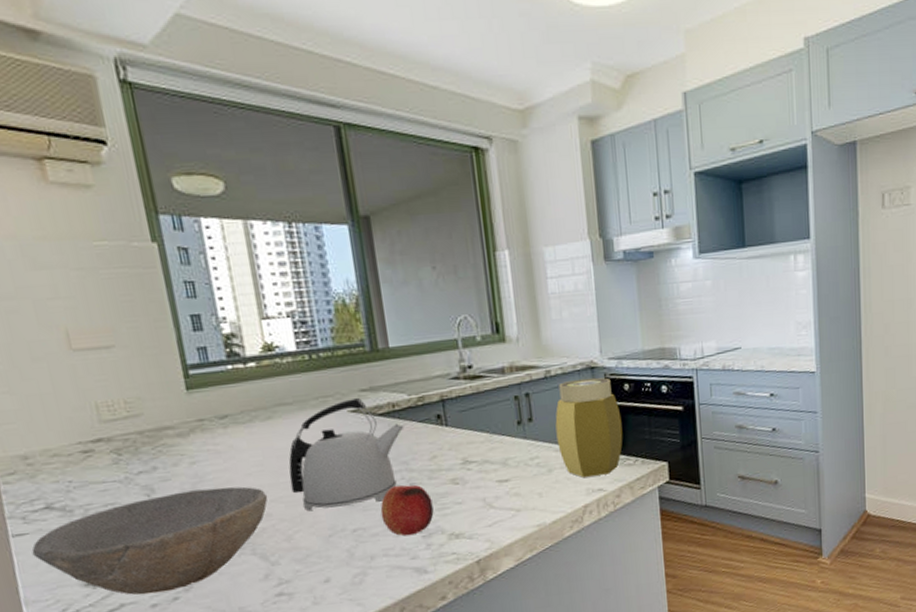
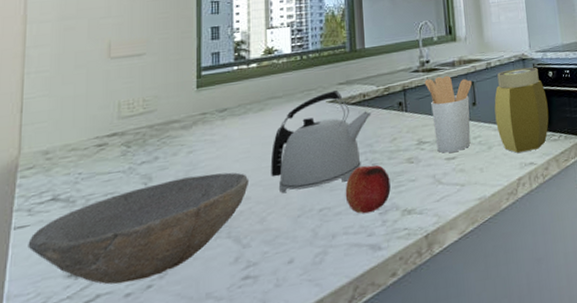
utensil holder: none [467,384,528,475] -> present [424,75,473,153]

